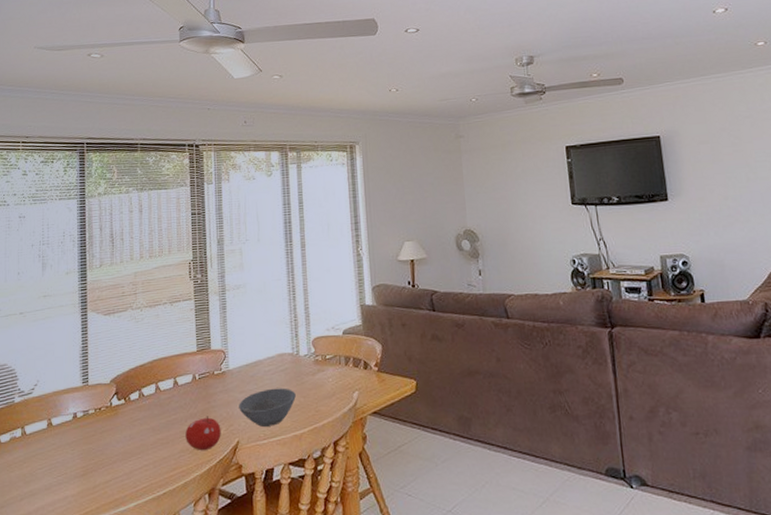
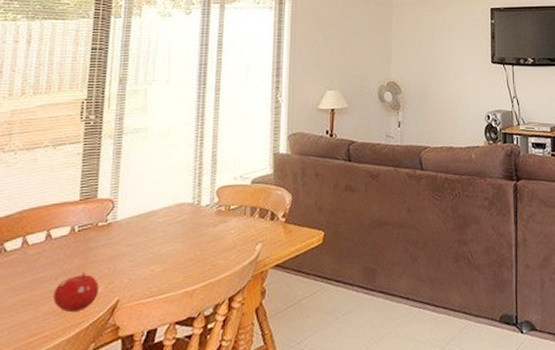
bowl: present [239,388,296,427] -> none [123,240,192,283]

